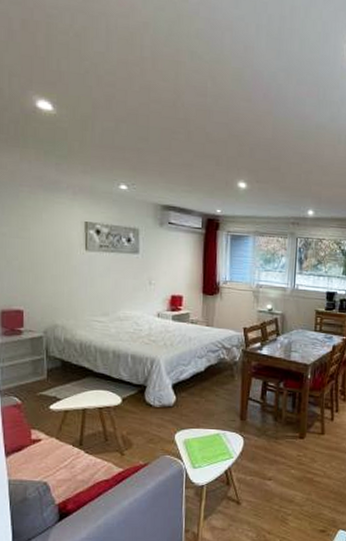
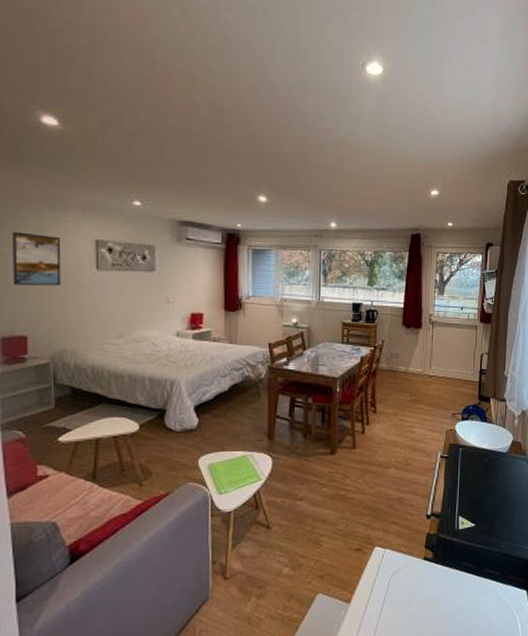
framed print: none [10,212,54,265] -> present [11,231,61,286]

